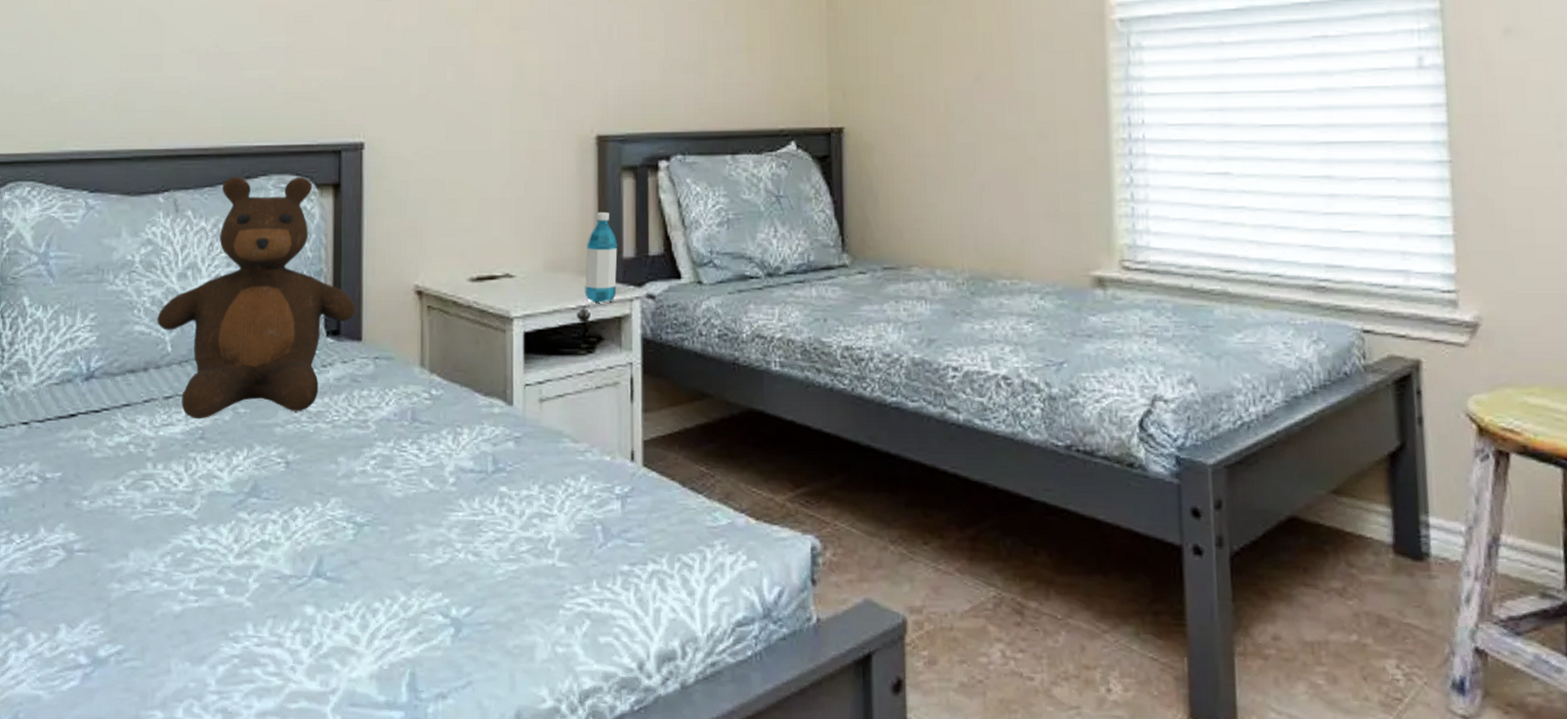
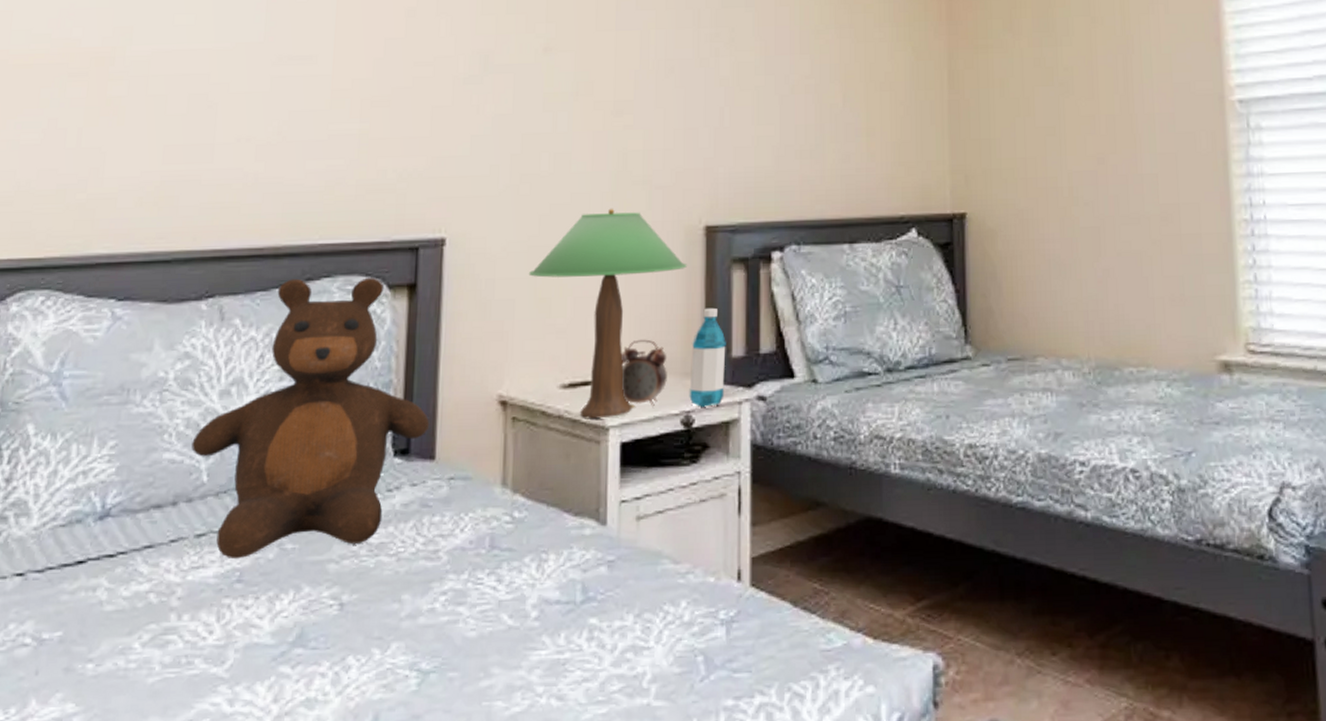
table lamp: none [438,117,581,309] -> present [528,208,687,418]
alarm clock: none [523,239,564,300] -> present [622,339,667,406]

